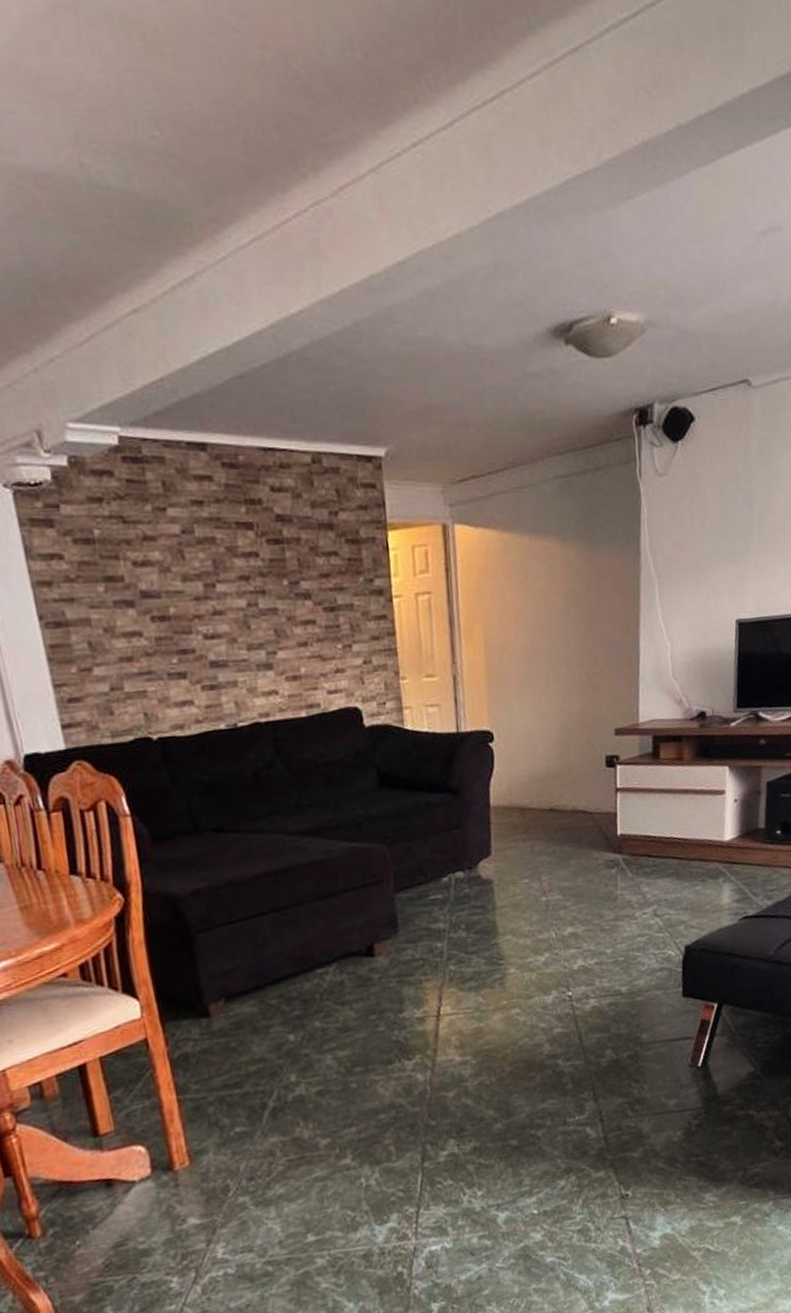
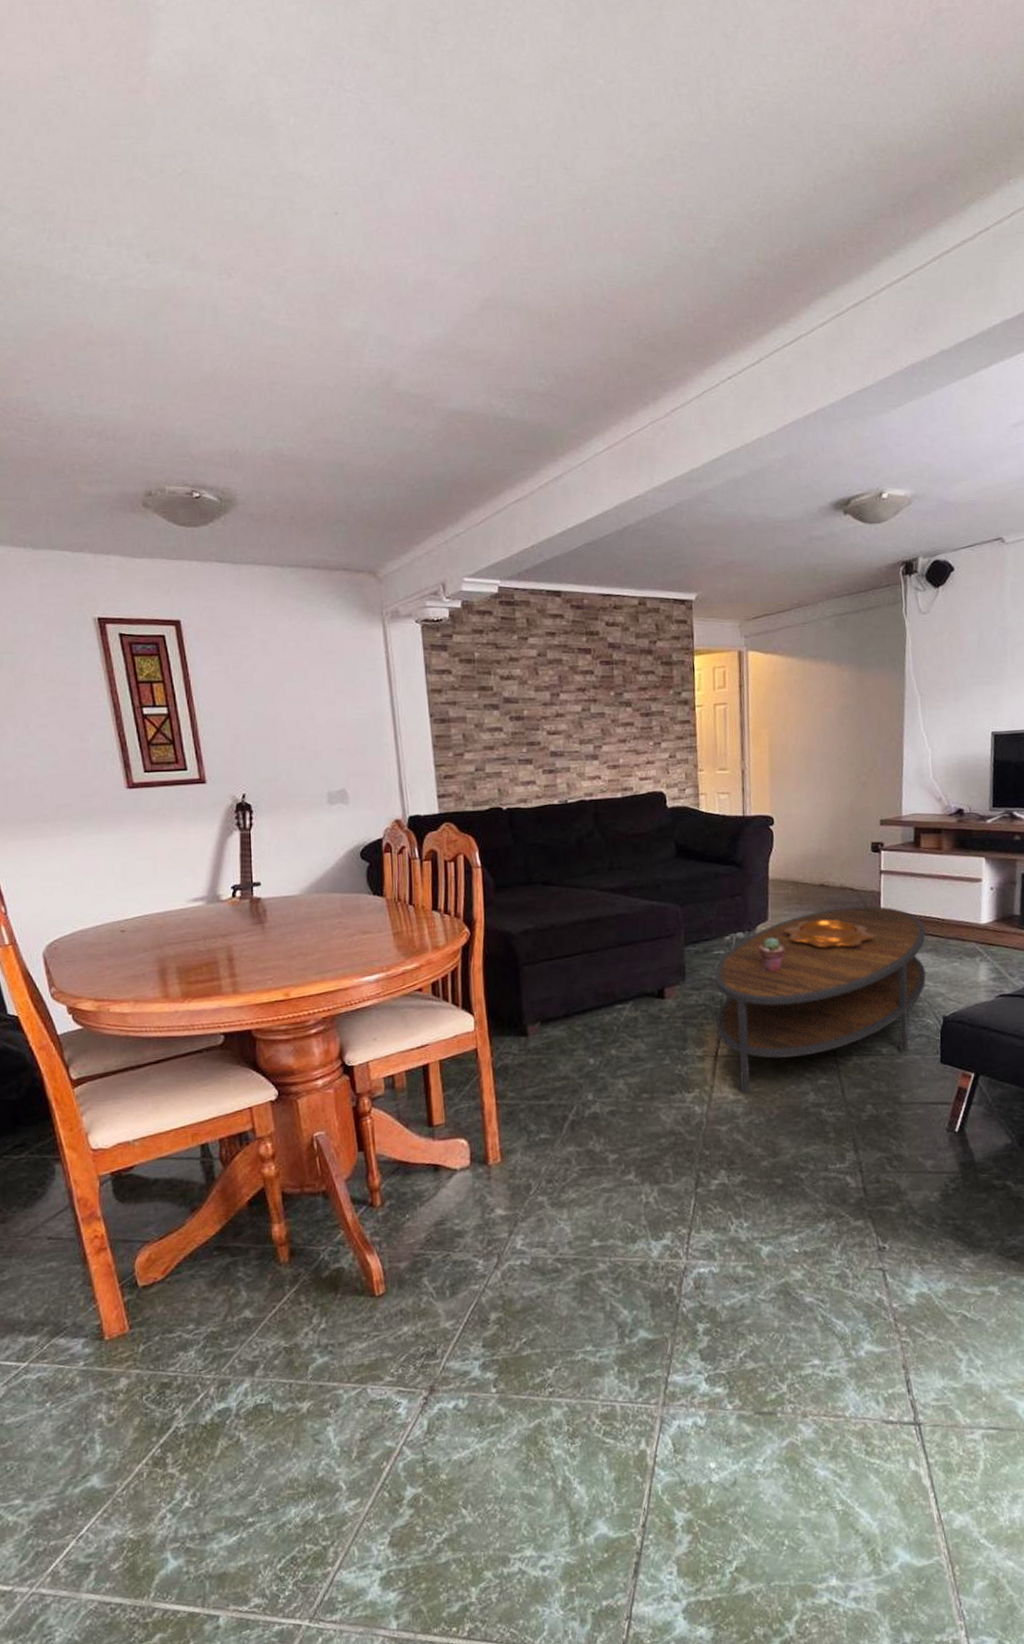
coffee table: none [431,829,667,1055] -> present [714,906,926,1096]
potted succulent: none [482,874,512,916] -> present [758,937,785,973]
decorative bowl: none [509,848,612,882] -> present [784,919,875,948]

